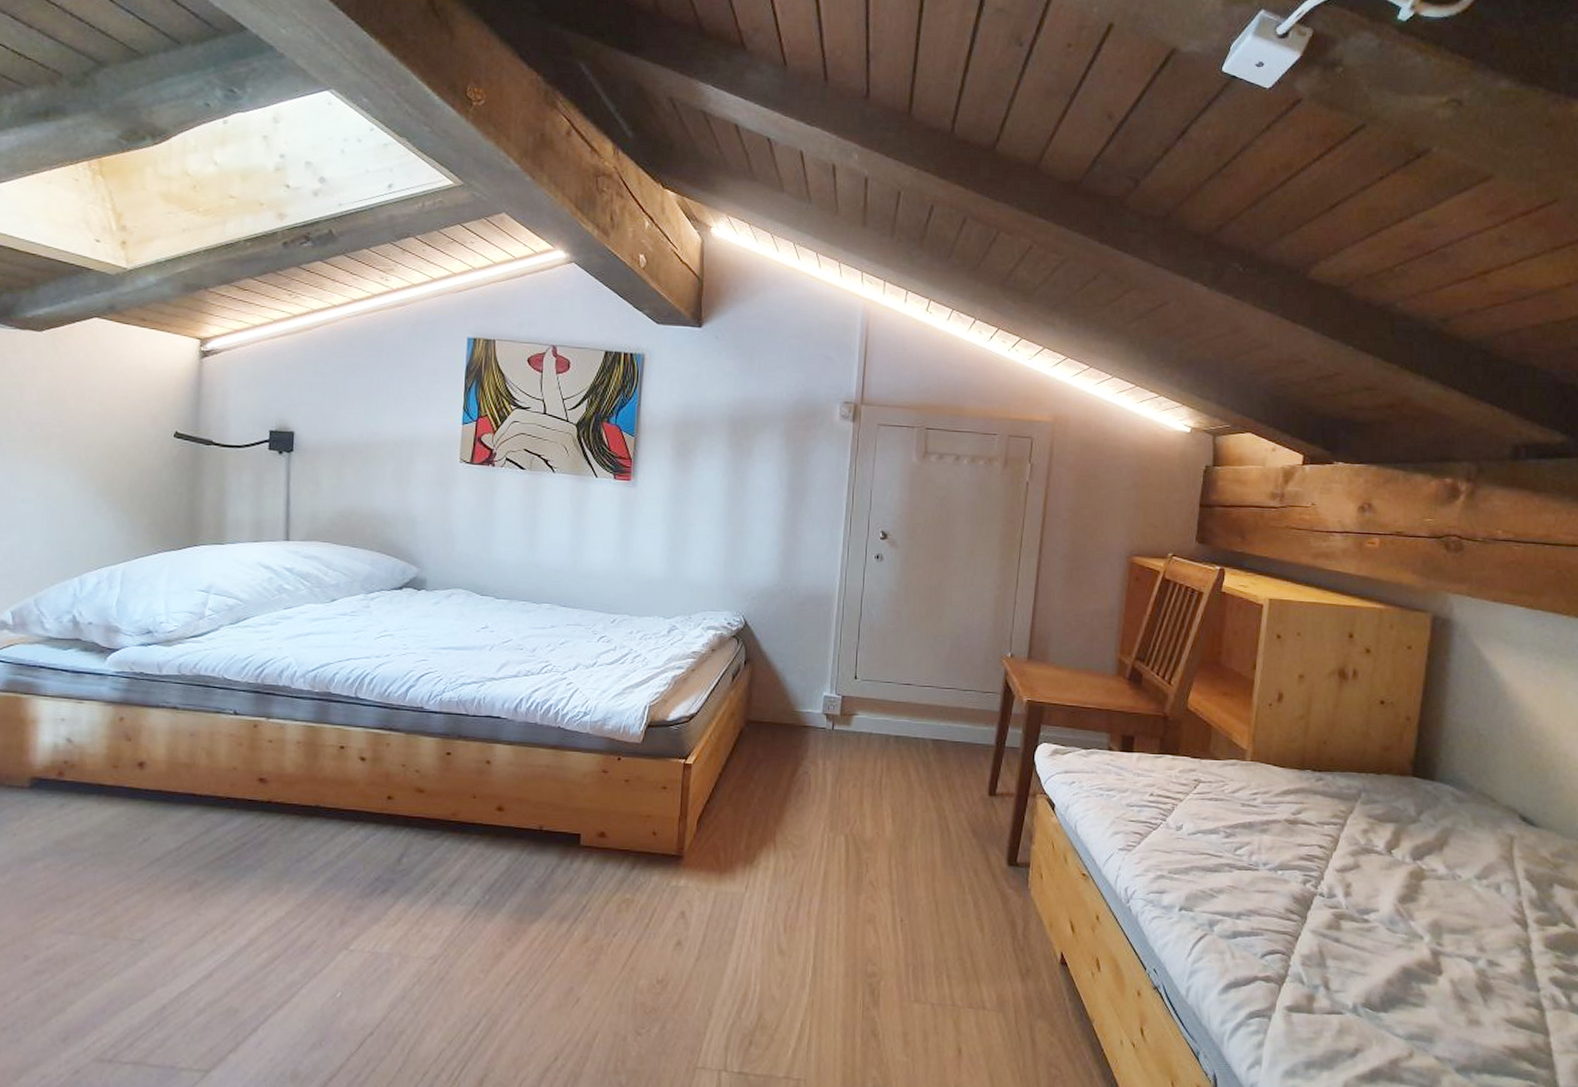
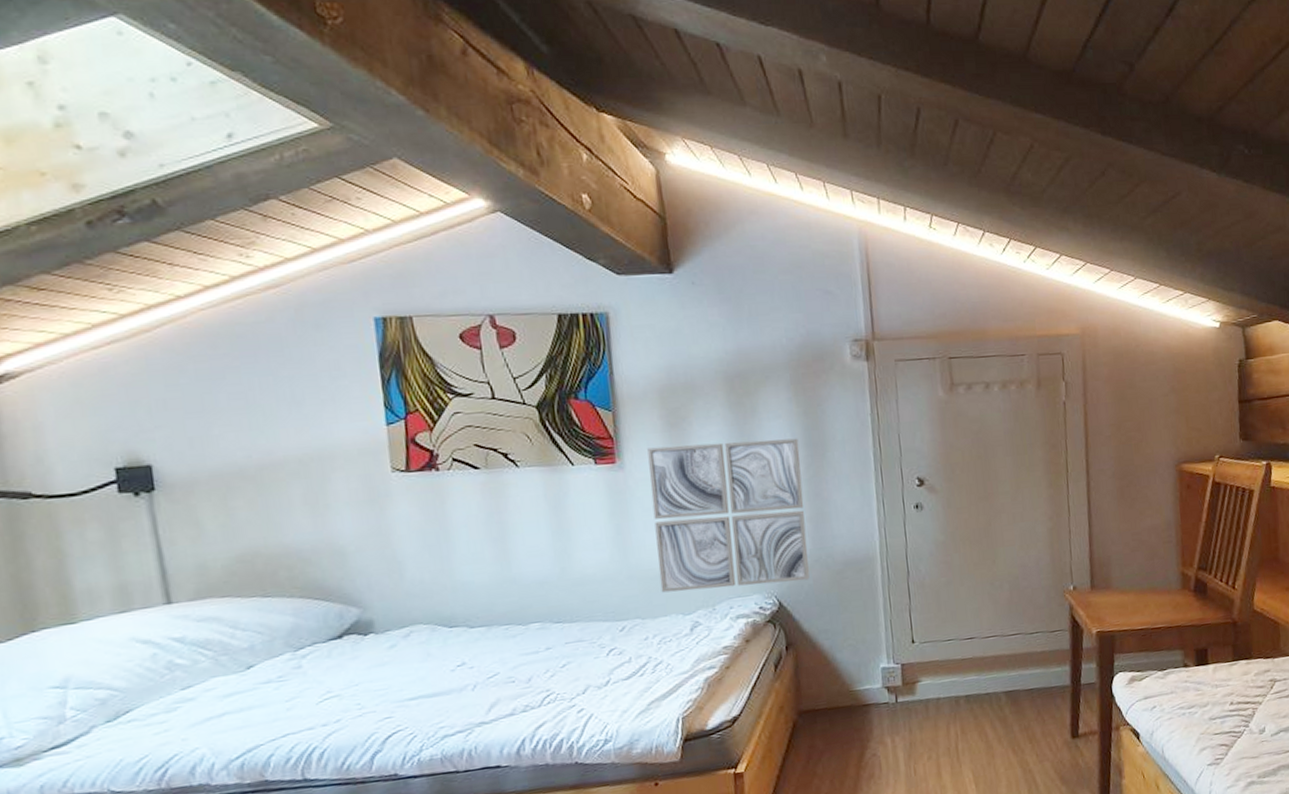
wall art: none [649,472,783,606] -> present [647,438,810,593]

